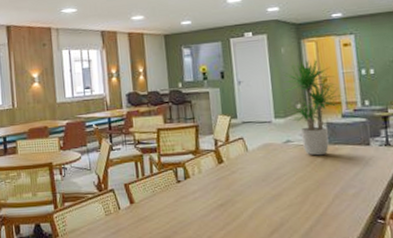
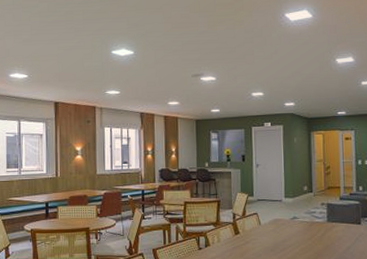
potted plant: present [280,58,345,156] -> none [291,148,343,231]

